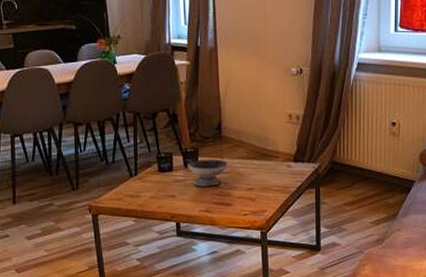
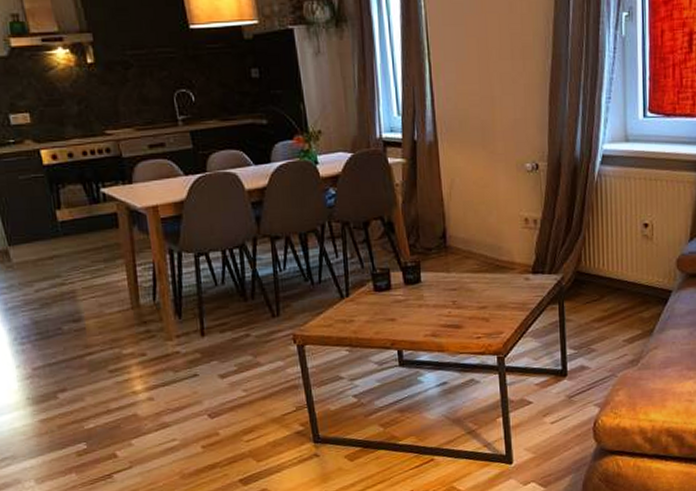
bowl: present [188,159,228,187] -> none [408,274,456,307]

